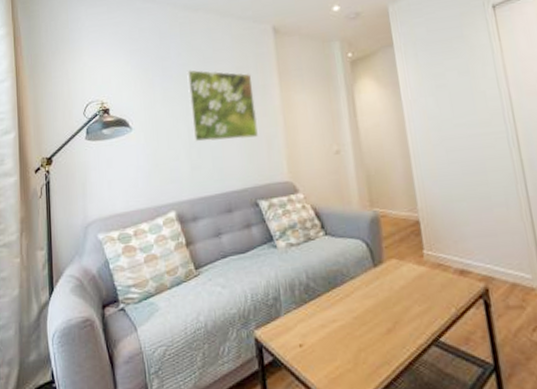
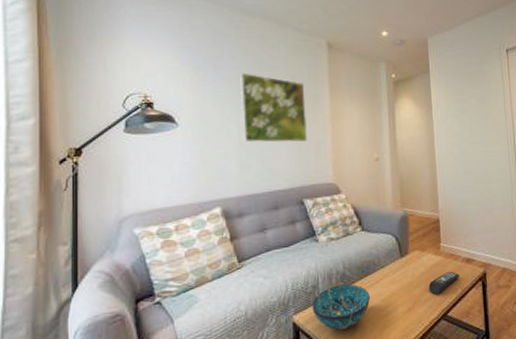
decorative bowl: none [274,297,341,350] -> present [312,284,371,330]
remote control: none [411,285,452,313] -> present [428,271,459,294]

